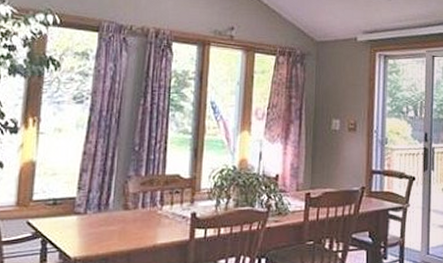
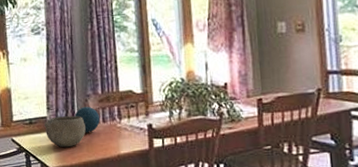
bowl: none [71,198,121,235] -> present [44,116,86,148]
decorative orb: none [110,188,139,219] -> present [74,106,100,133]

